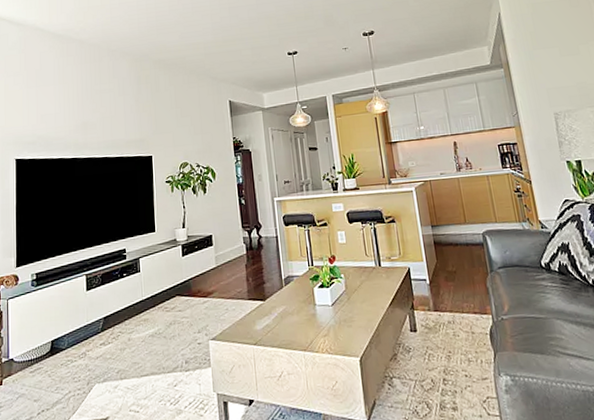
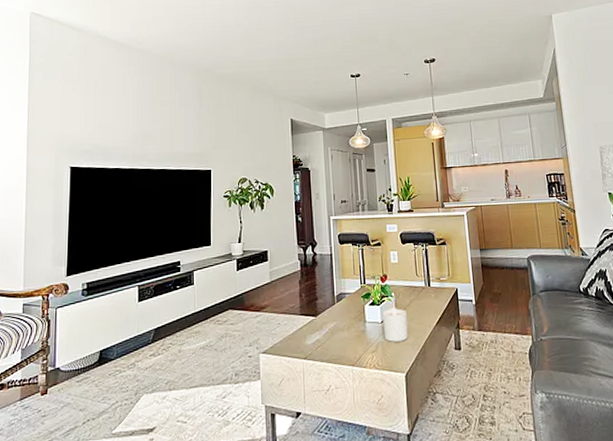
candle: none [332,289,361,325] -> present [382,307,408,342]

